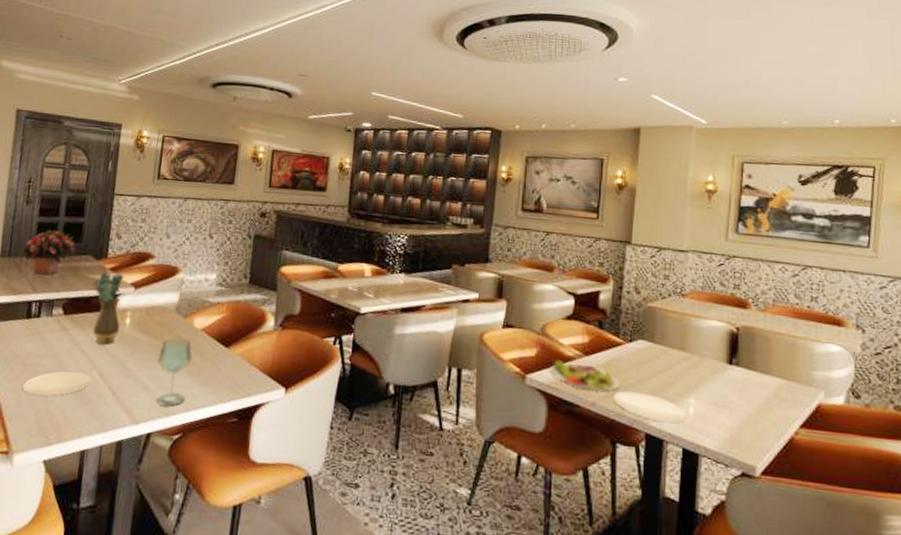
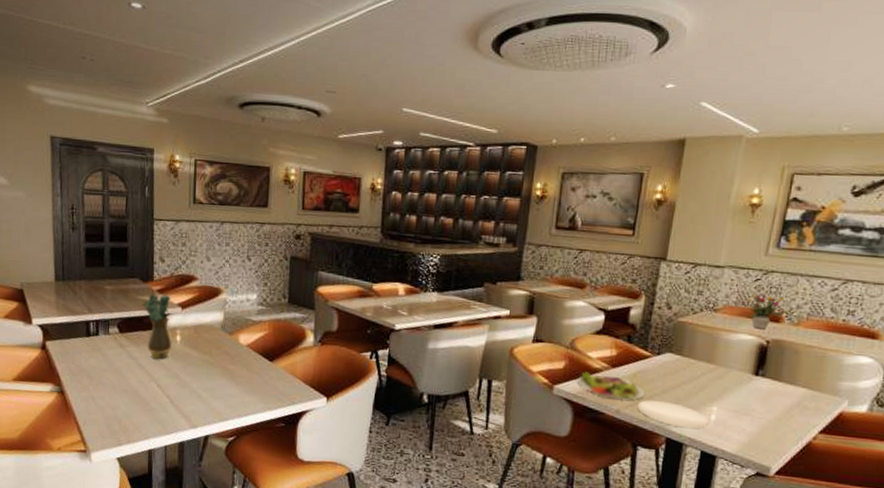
bouquet: present [21,230,77,275] -> none [73,255,124,297]
plate: present [22,370,92,397] -> none [90,382,152,405]
wine glass: present [156,338,192,406] -> none [208,353,240,413]
flower arrangement: none [708,279,751,317] -> present [741,294,785,331]

